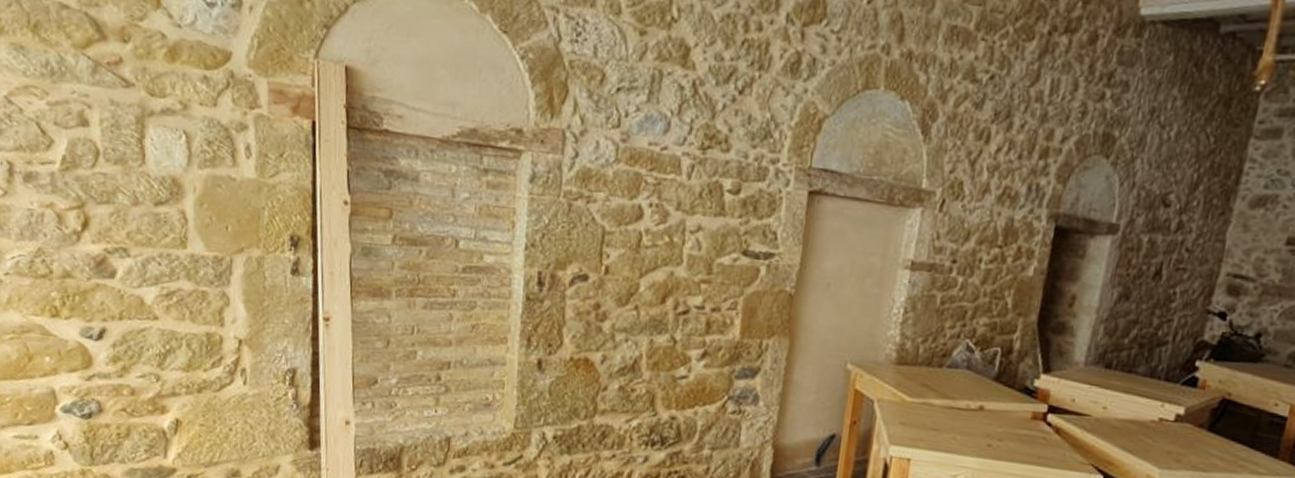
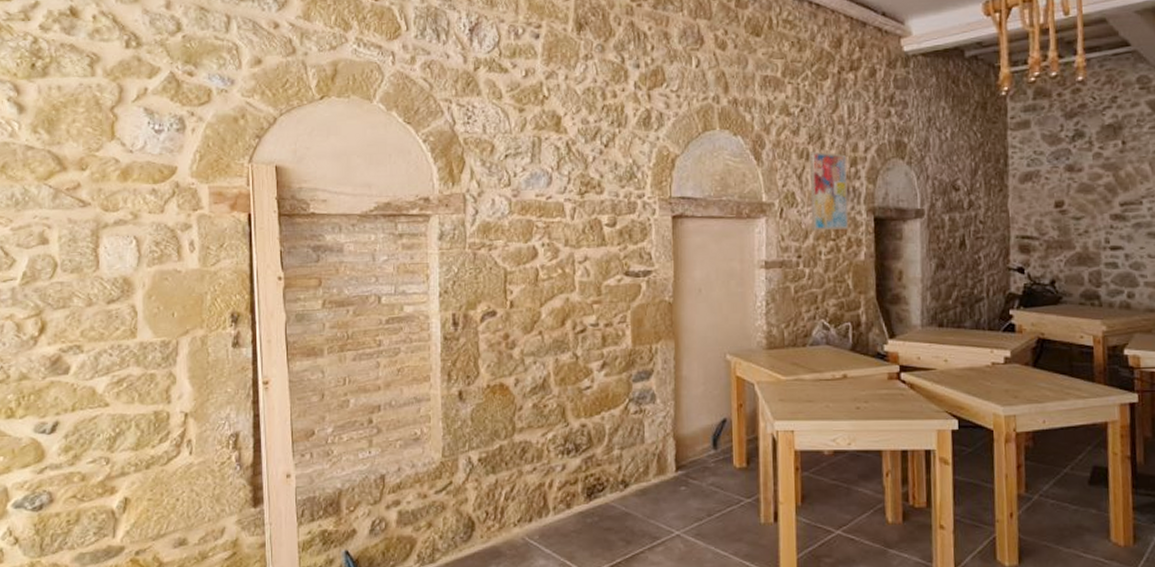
wall art: none [975,132,1036,236] -> present [809,151,849,230]

